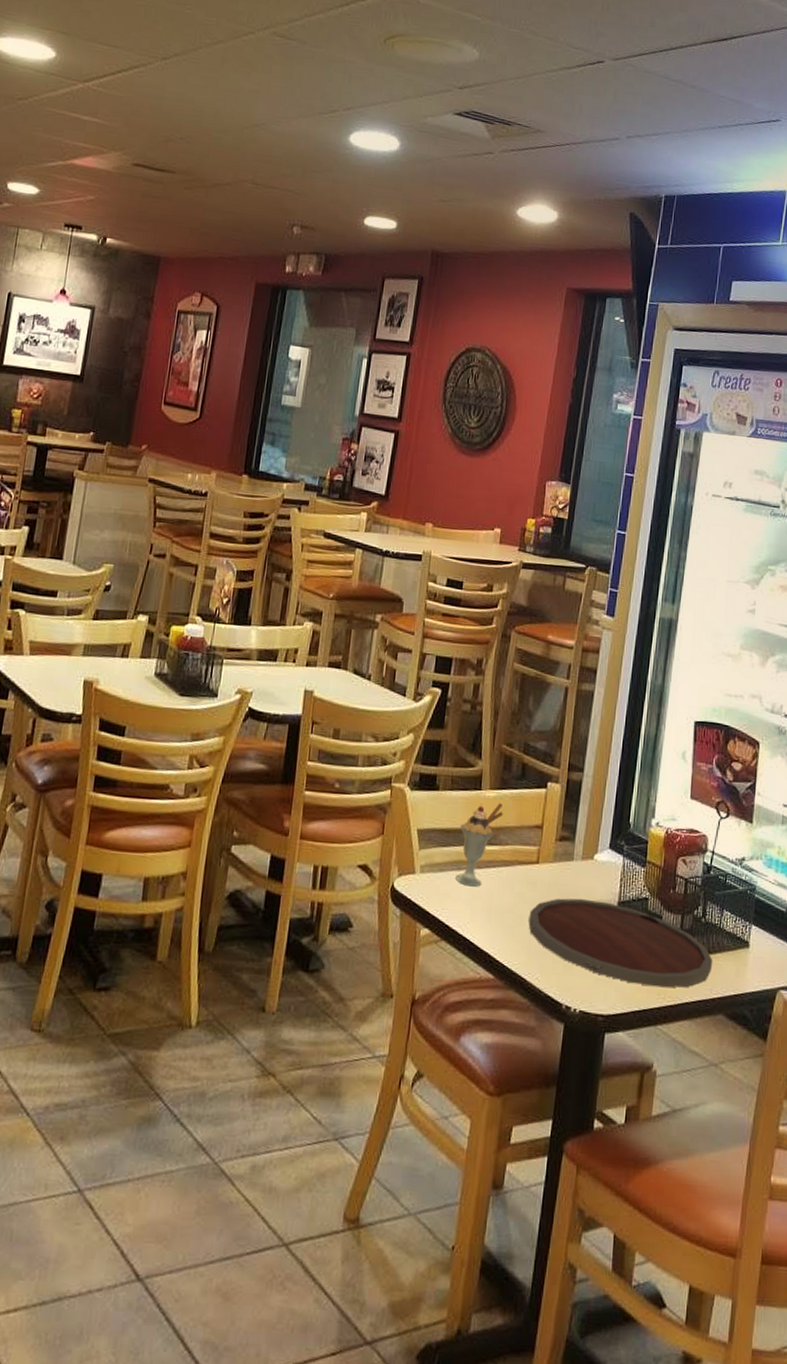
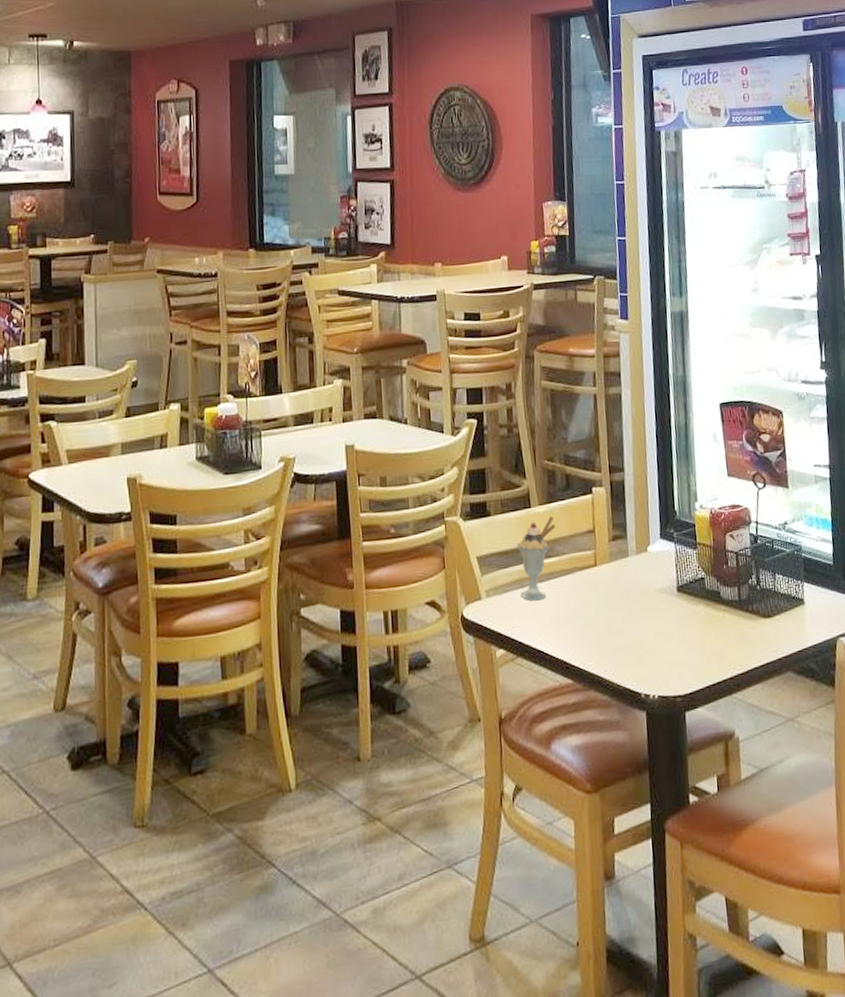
tray: present [528,898,713,988] -> none [596,589,774,661]

